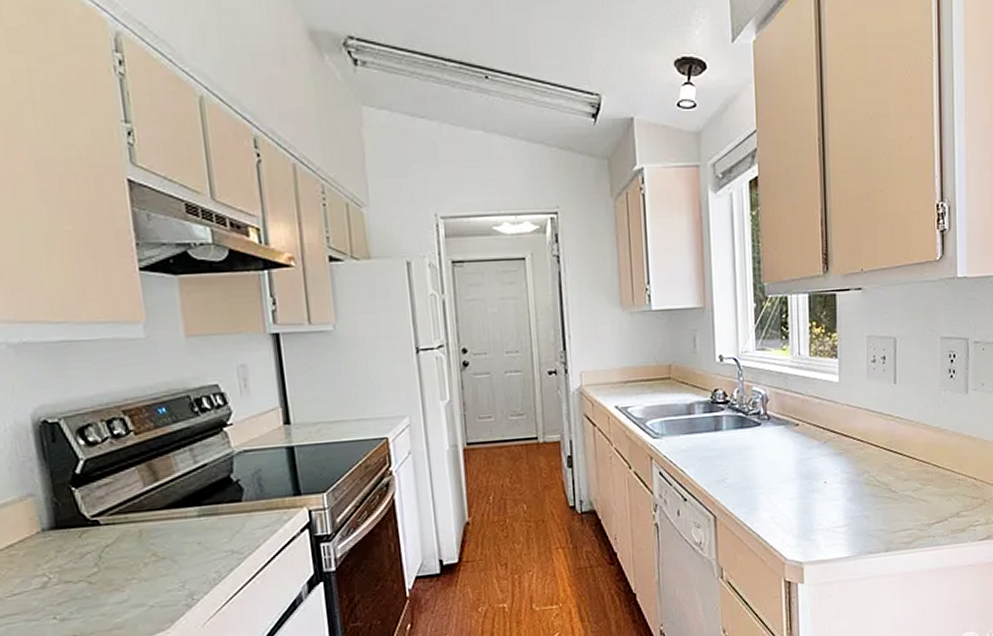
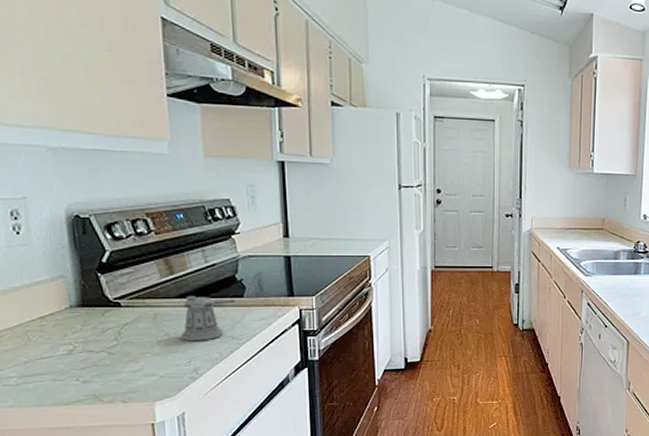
pepper shaker: none [171,504,232,561] -> present [181,296,235,341]

